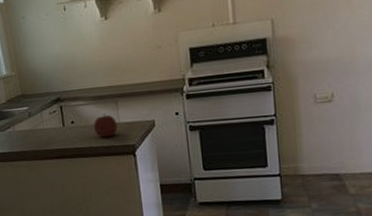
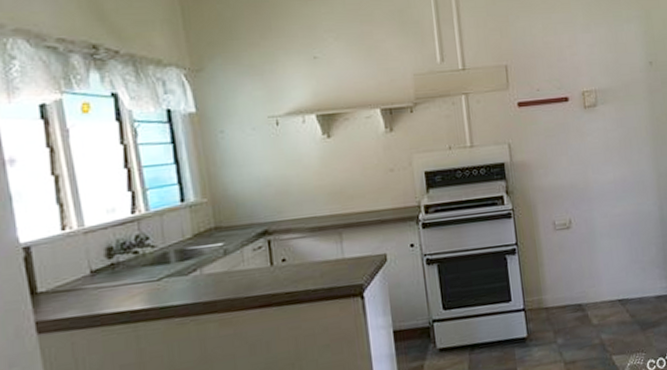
fruit: present [93,113,118,138] -> none [310,248,342,278]

